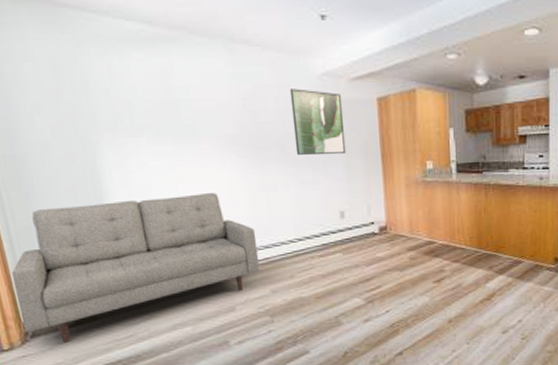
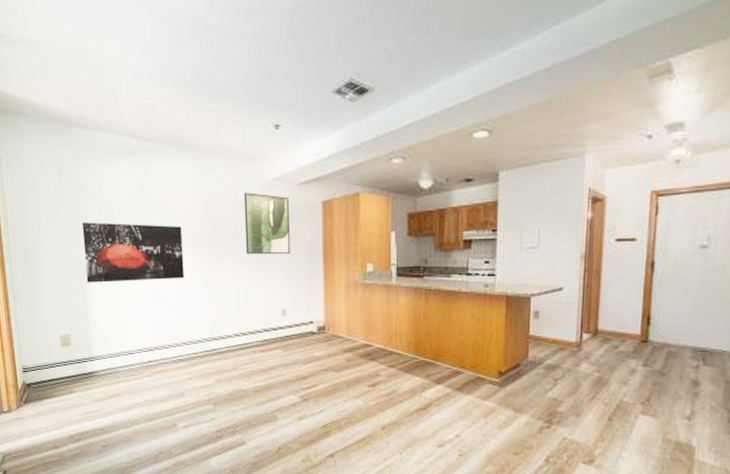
sofa: present [11,192,261,343] -> none [15,285,208,411]
wall art: none [90,123,227,193] -> present [82,222,185,283]

